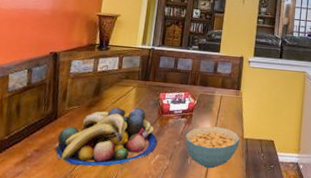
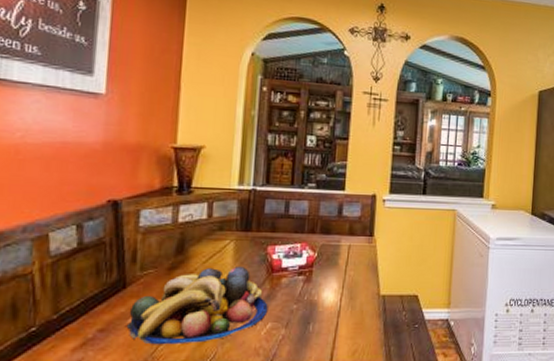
cereal bowl: present [185,126,240,169] -> none [305,282,376,335]

